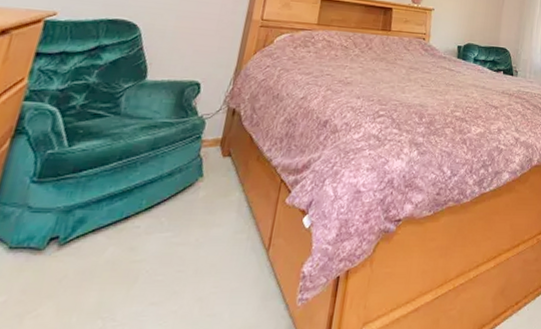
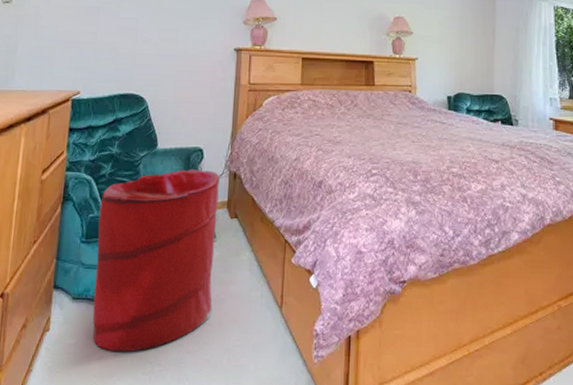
laundry hamper: none [29,103,216,309] -> present [92,169,220,353]

